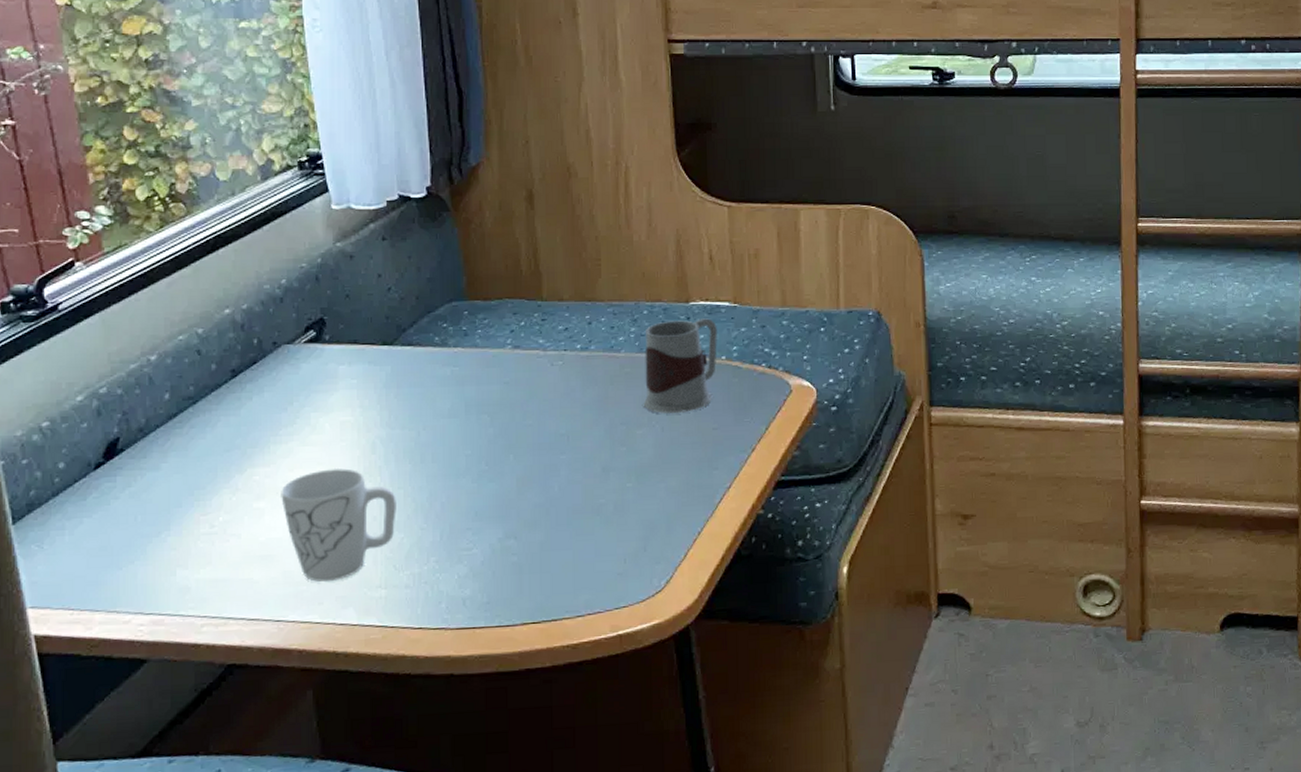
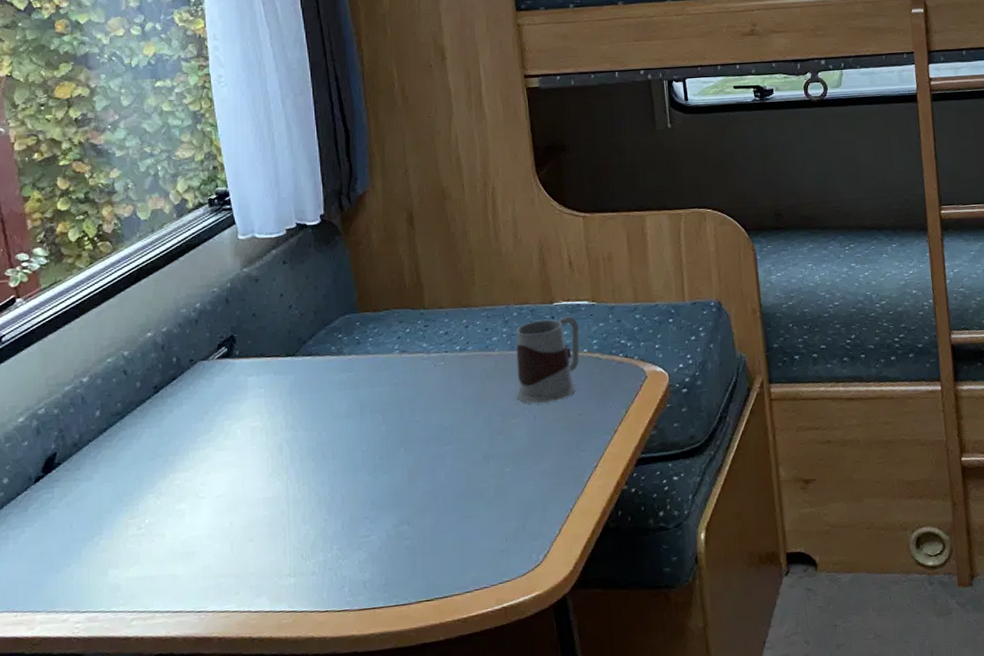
mug: present [281,467,396,583] -> none [199,469,302,574]

